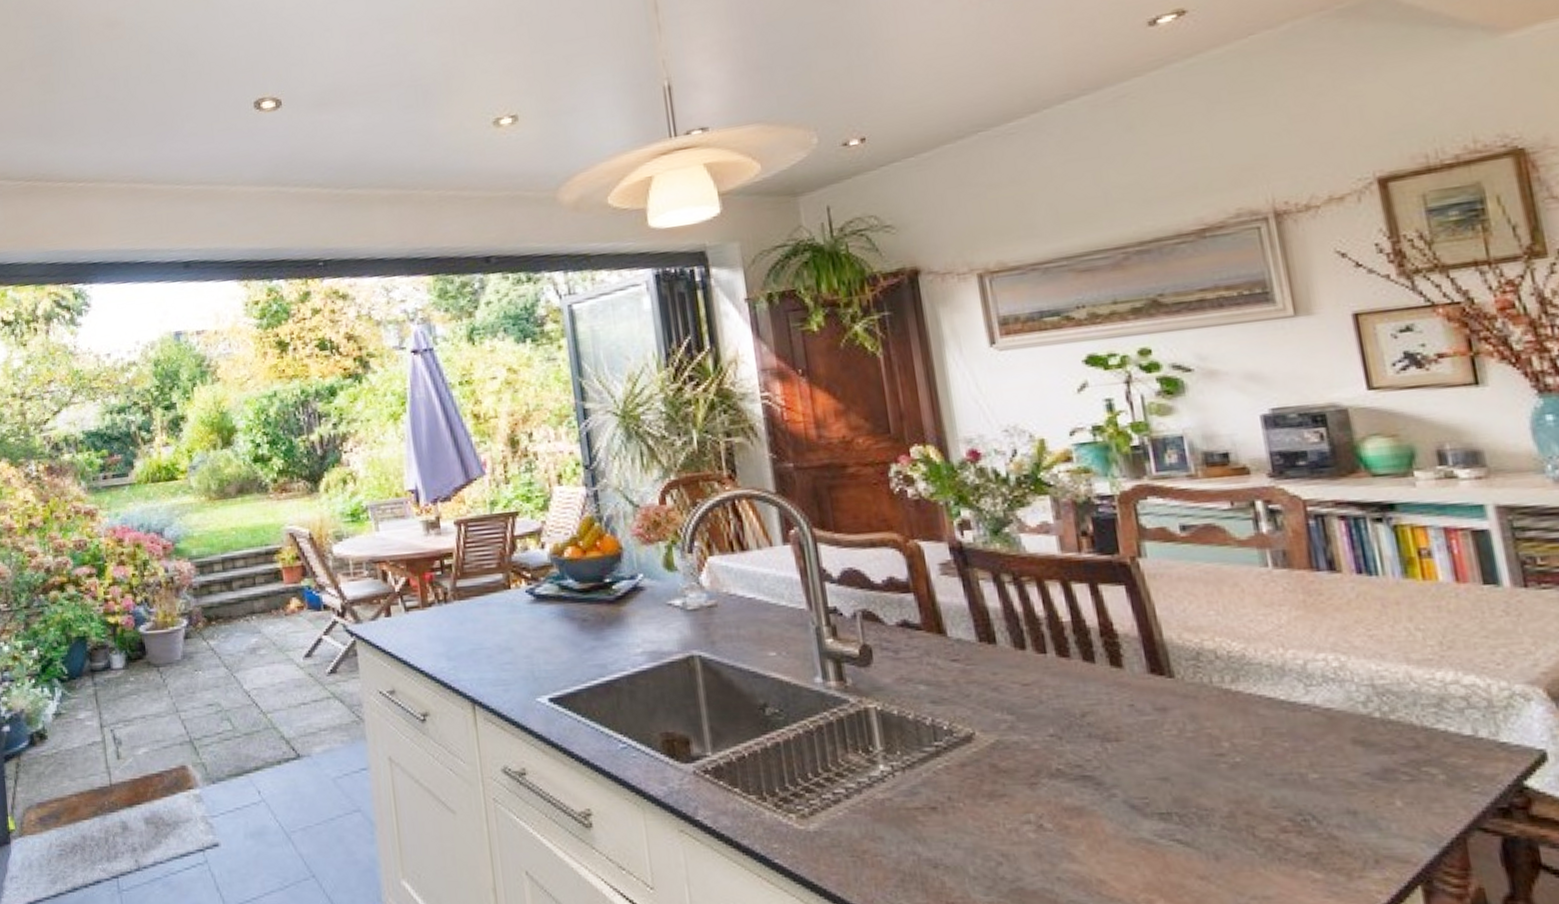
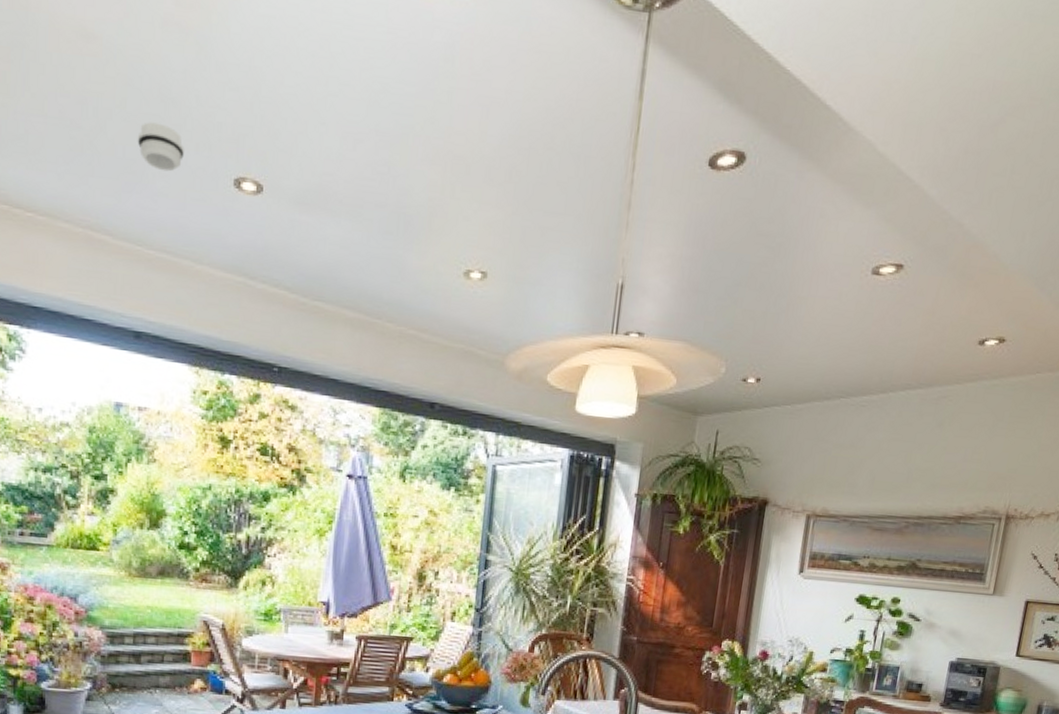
smoke detector: none [163,75,206,115] -> present [137,122,184,172]

